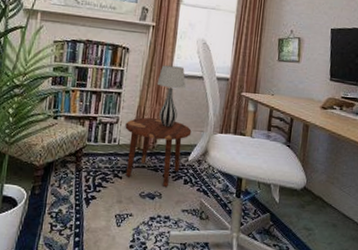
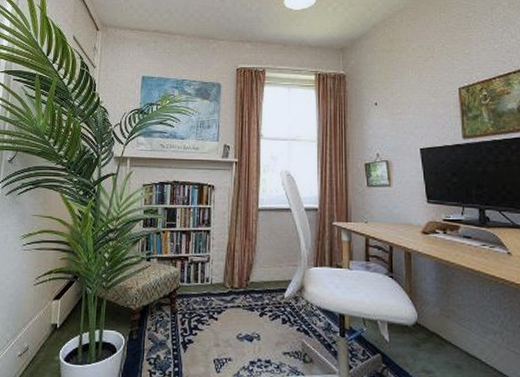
side table: present [125,117,192,187] -> none [216,254,285,327]
table lamp: present [156,65,186,128] -> none [244,200,274,264]

